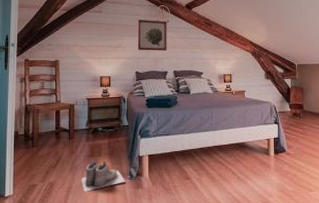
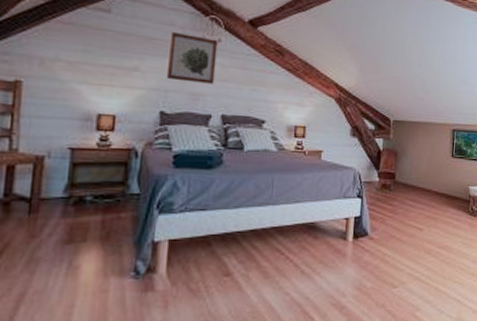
boots: present [81,160,125,192] -> none [45,248,126,301]

